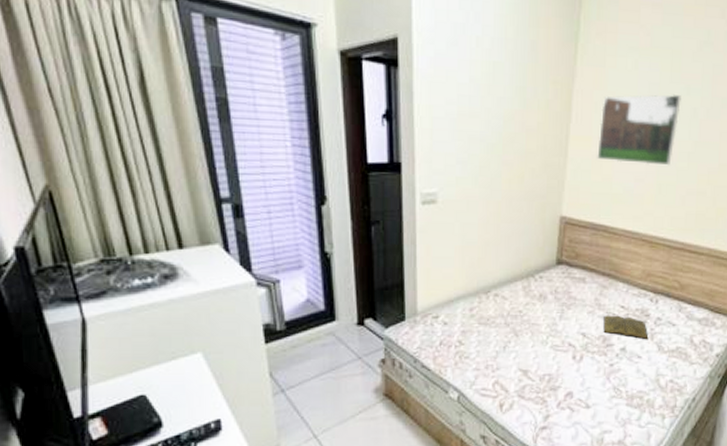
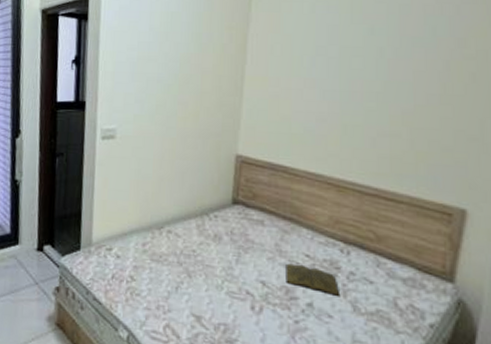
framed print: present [597,93,681,166] -> none [274,34,364,106]

